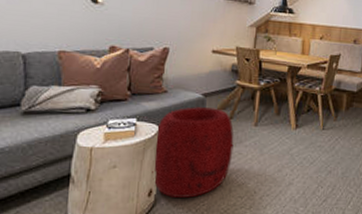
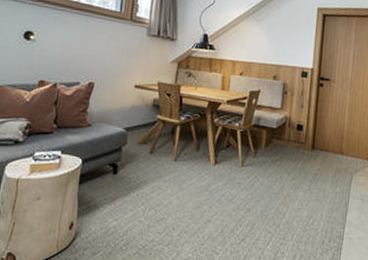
pouf: present [152,107,234,198] -> none [74,141,154,232]

